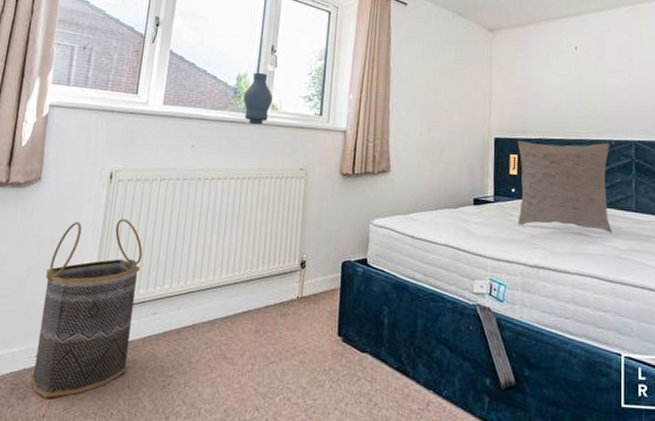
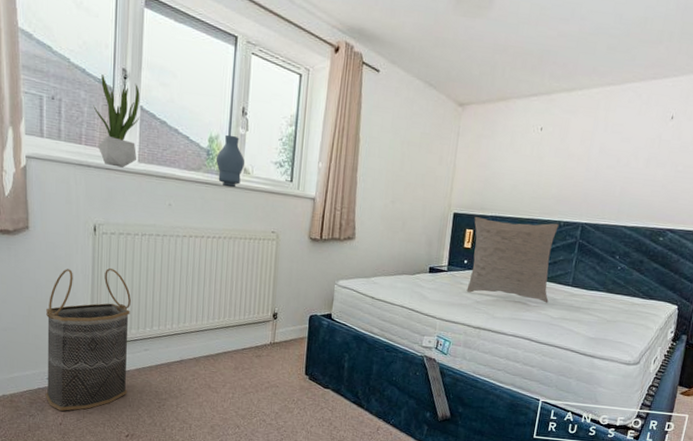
potted plant: none [123,23,171,111] -> present [93,75,140,168]

